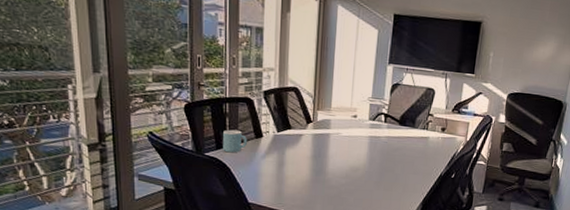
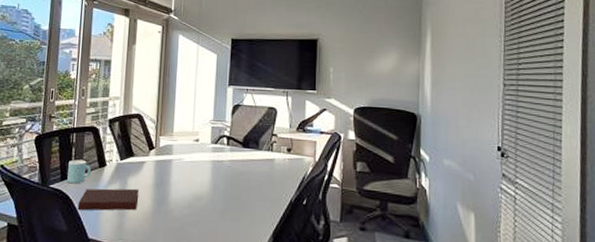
notebook: none [235,158,298,179] -> present [77,188,140,211]

